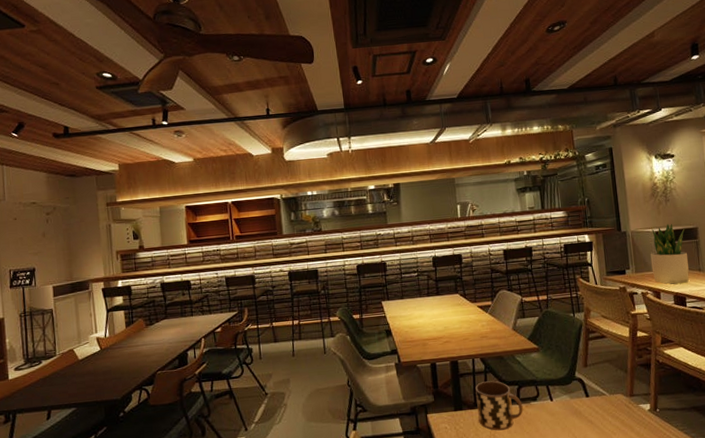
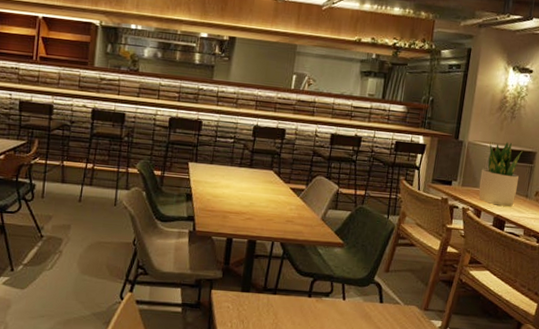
cup: present [475,381,523,431] -> none [263,267,314,320]

